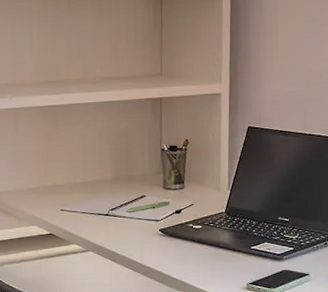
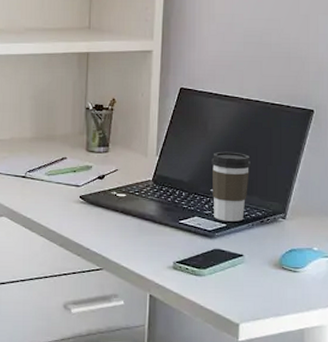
coffee cup: none [278,183,314,245] -> present [211,151,251,222]

